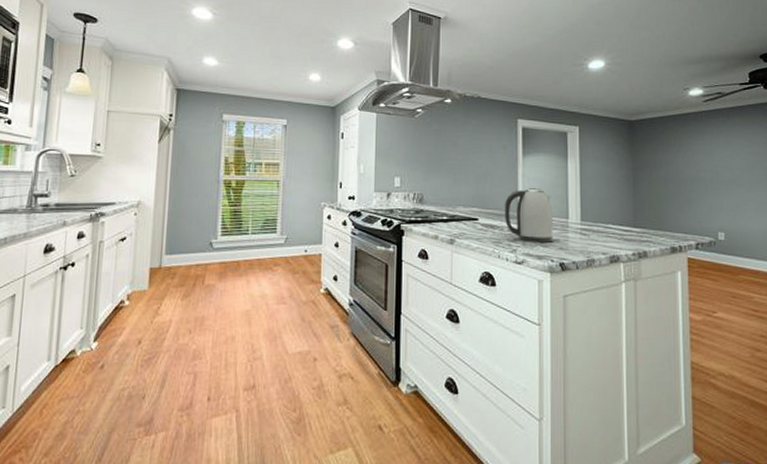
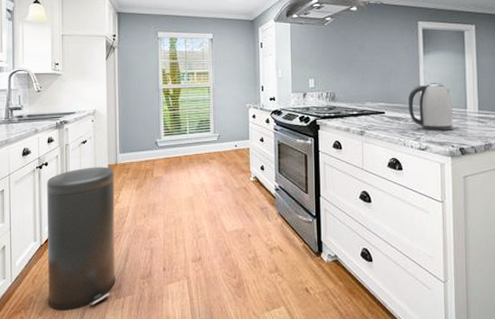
pedal bin: none [57,270,157,450] -> present [46,167,116,311]

